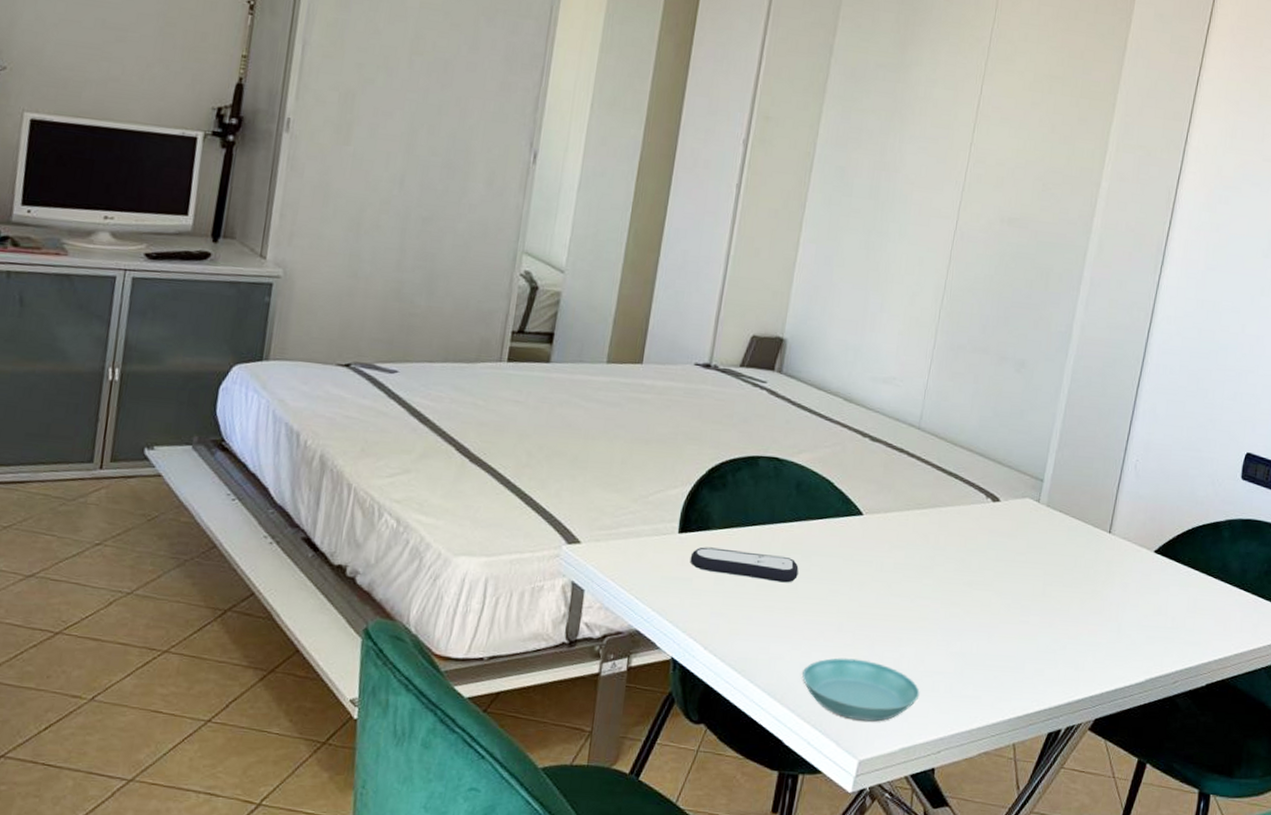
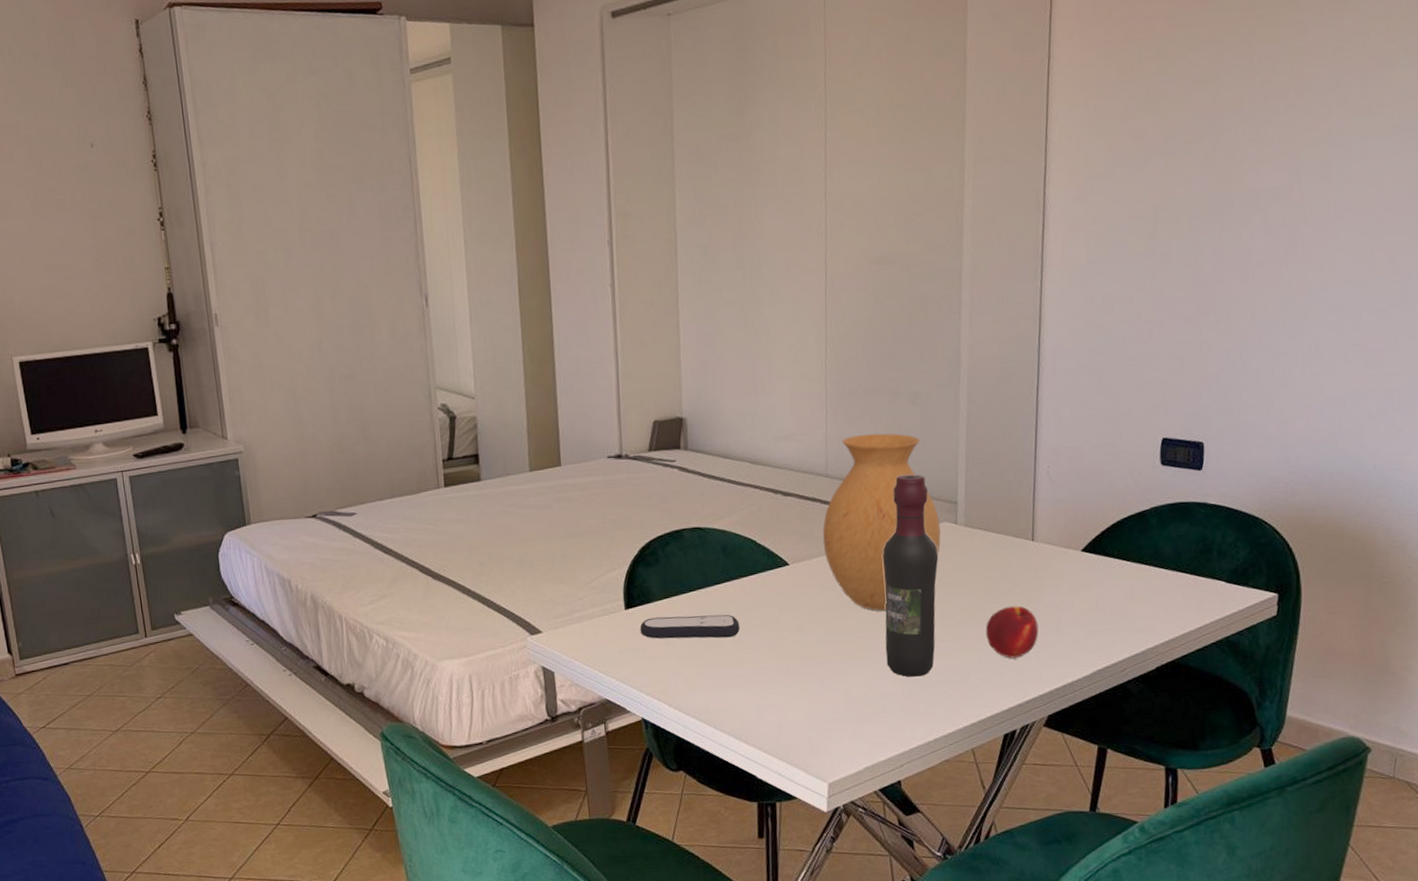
saucer: present [802,658,920,722] -> none [761,694,874,749]
vase: none [902,392,1023,581] -> present [822,433,941,611]
wine bottle: none [943,441,1018,657] -> present [882,474,939,677]
peach: none [1047,597,1101,653] -> present [985,605,1039,658]

